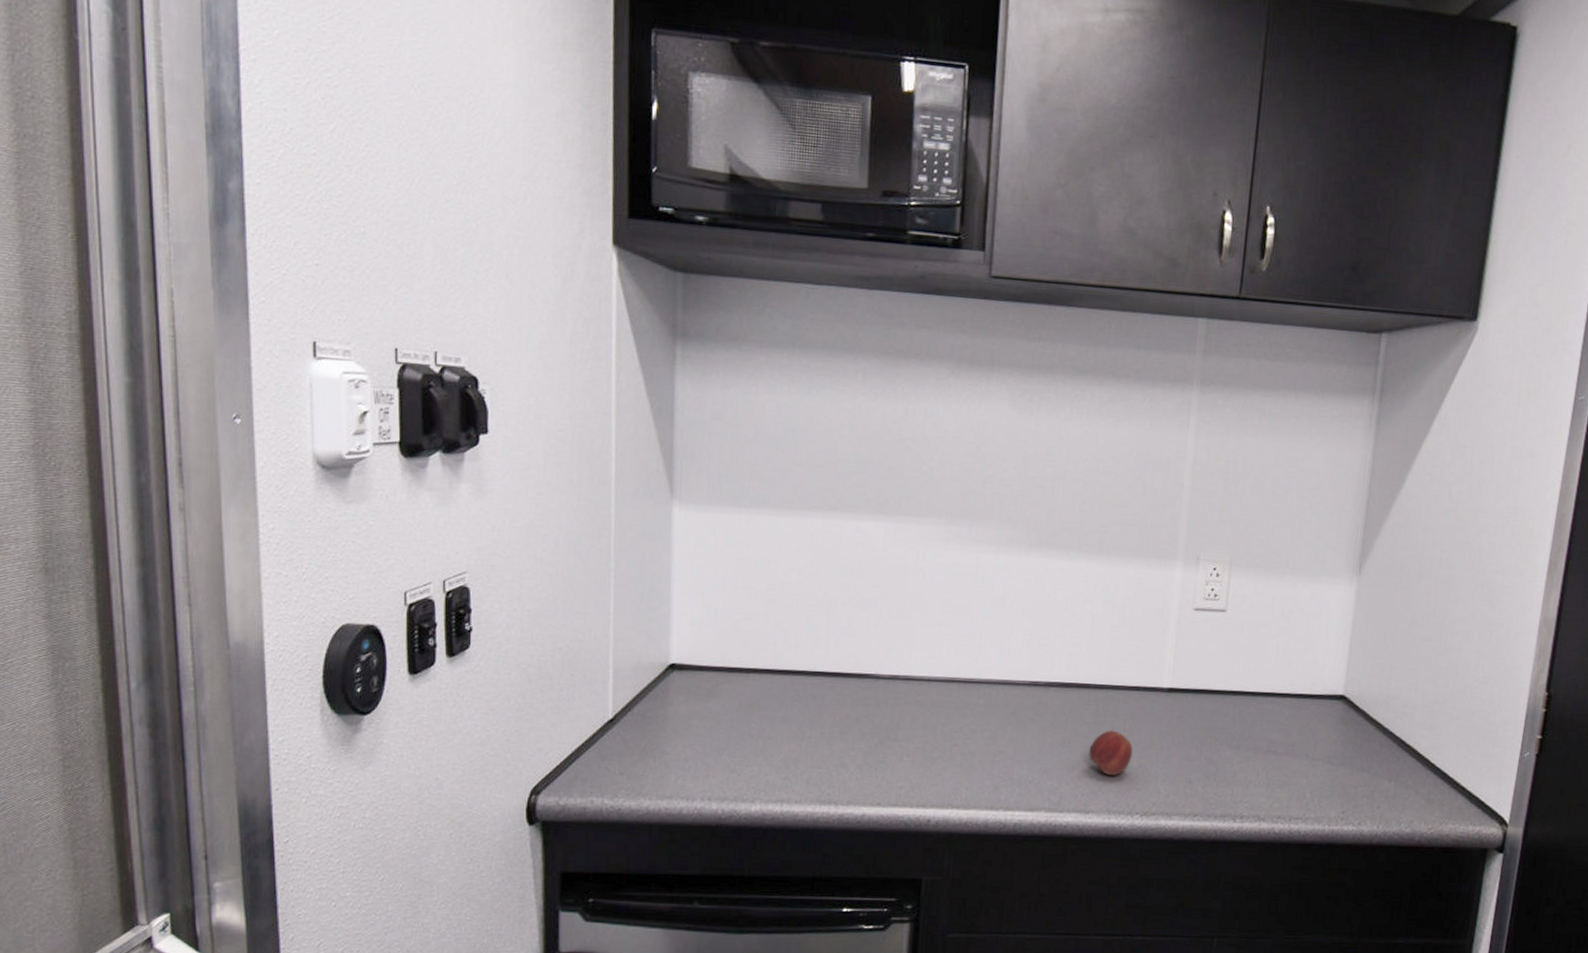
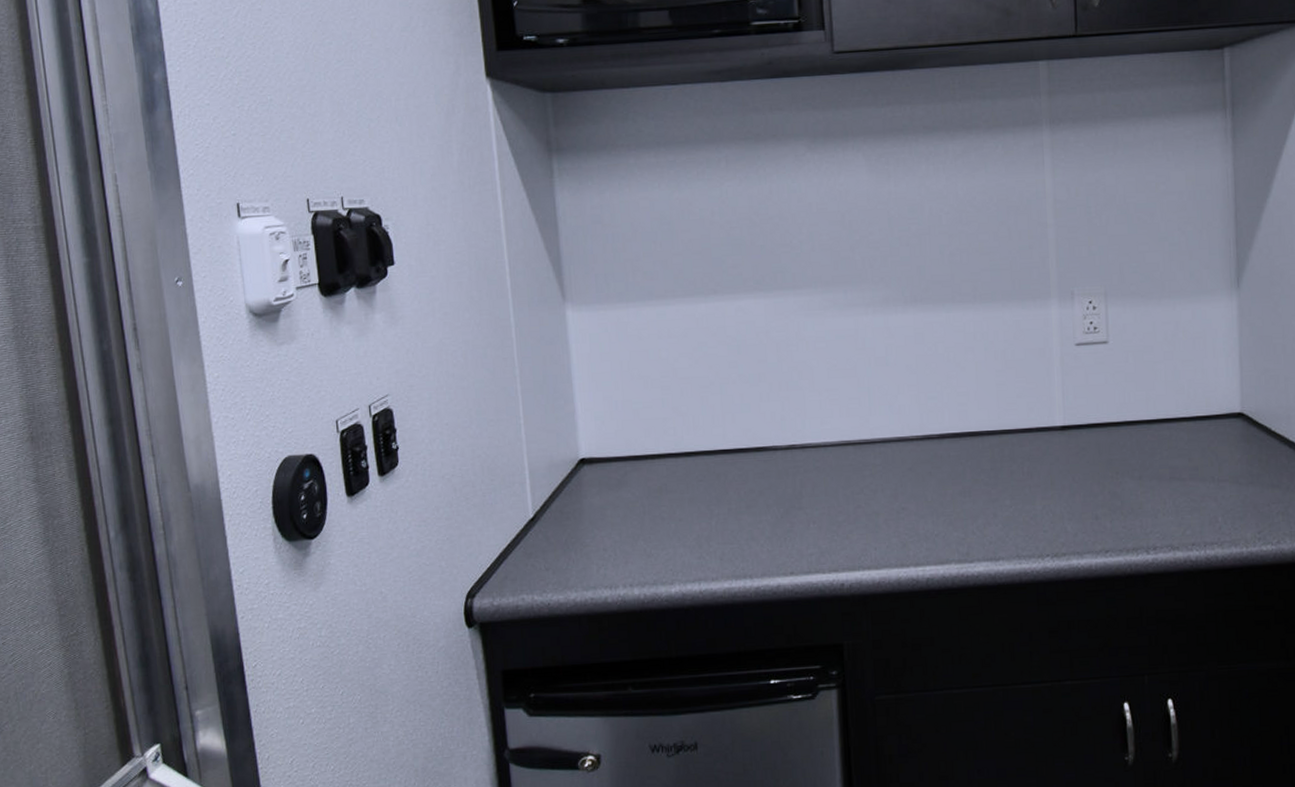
apple: present [1089,730,1133,776] -> none [991,474,1035,521]

